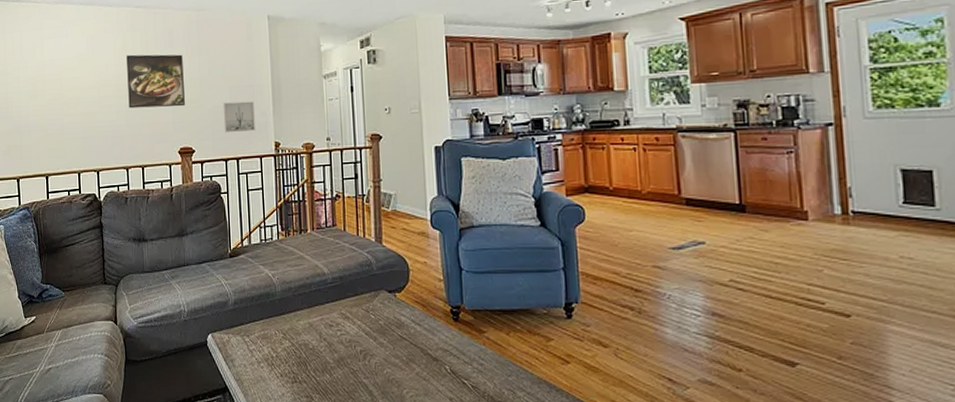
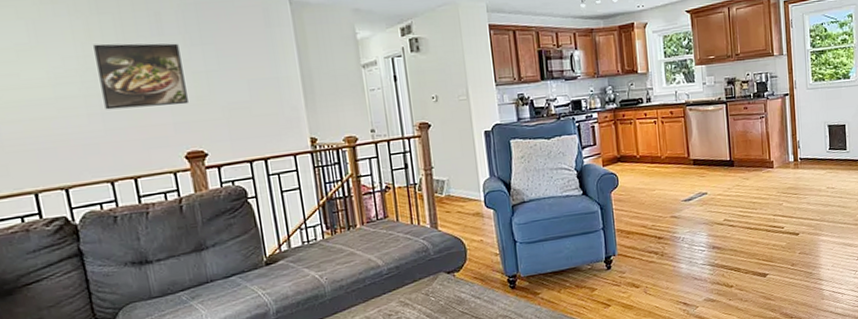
wall art: present [223,101,255,133] -> none [240,94,285,132]

